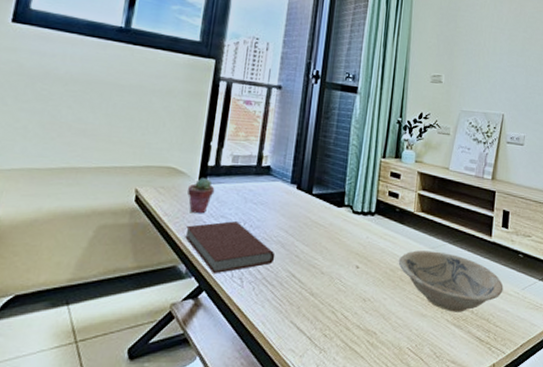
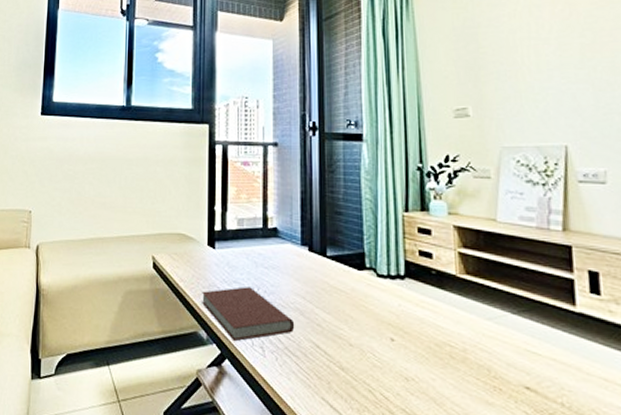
potted succulent: present [187,178,215,214] -> none [199,243,224,280]
bowl: present [398,250,503,312] -> none [444,321,607,404]

